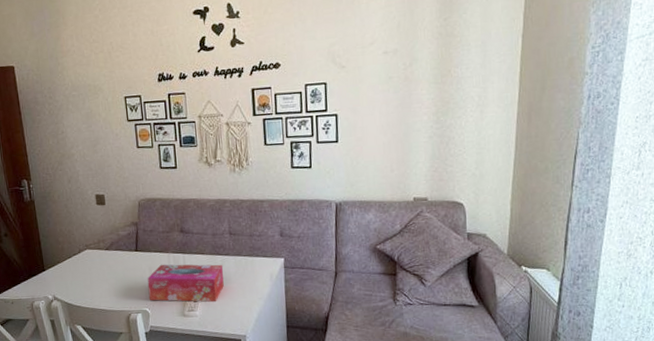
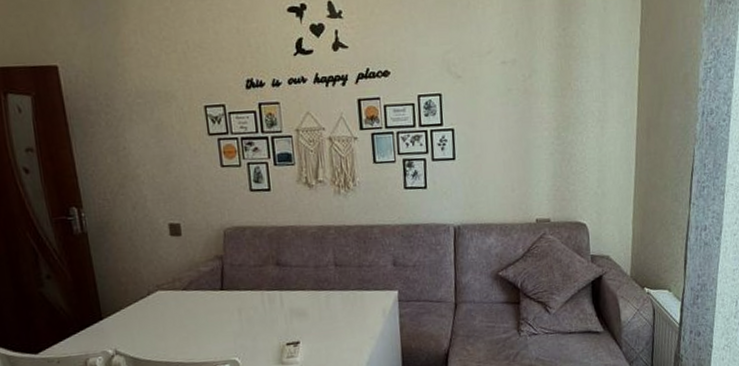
tissue box: present [147,264,224,302] -> none [236,301,329,349]

